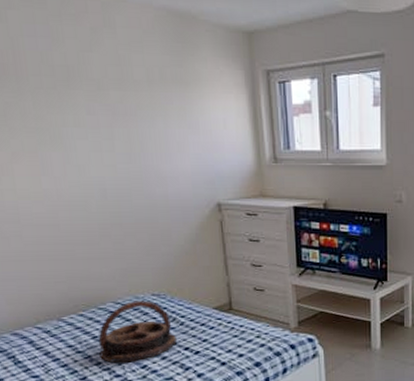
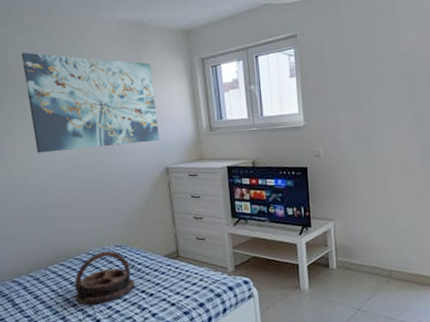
wall art: none [17,35,210,173] -> present [21,52,159,153]

